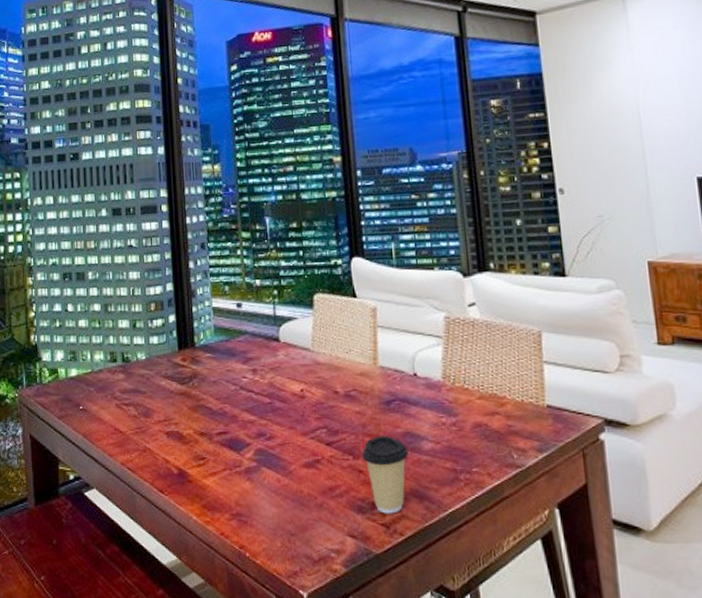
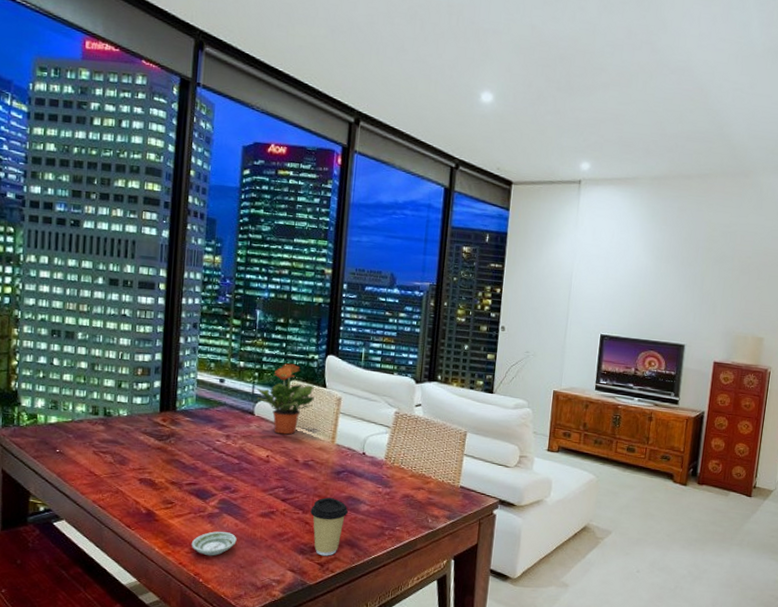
saucer: none [231,489,282,523] -> present [191,531,237,556]
potted plant: none [278,274,345,361] -> present [256,363,315,435]

